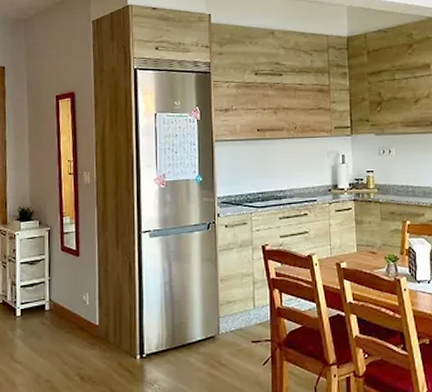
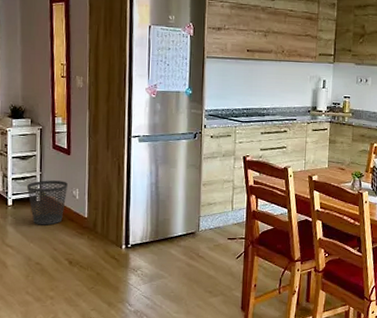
wastebasket: none [35,285,77,337] -> present [26,180,68,226]

